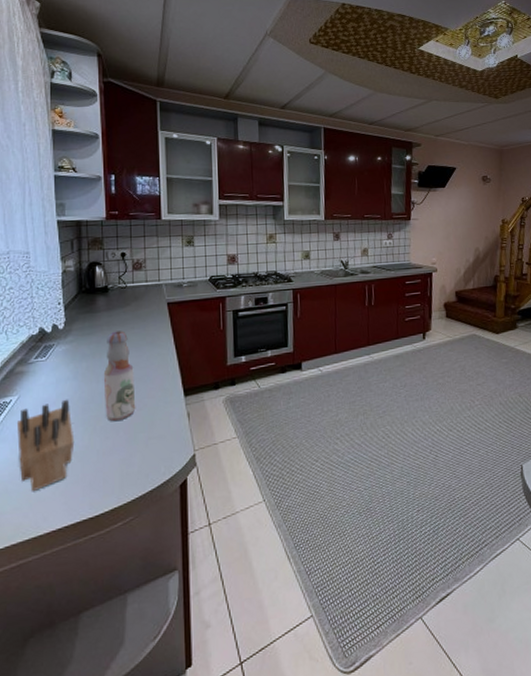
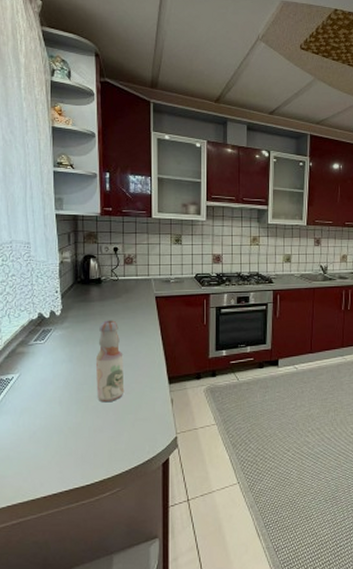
knife block: present [16,399,75,491] -> none [17,379,69,459]

